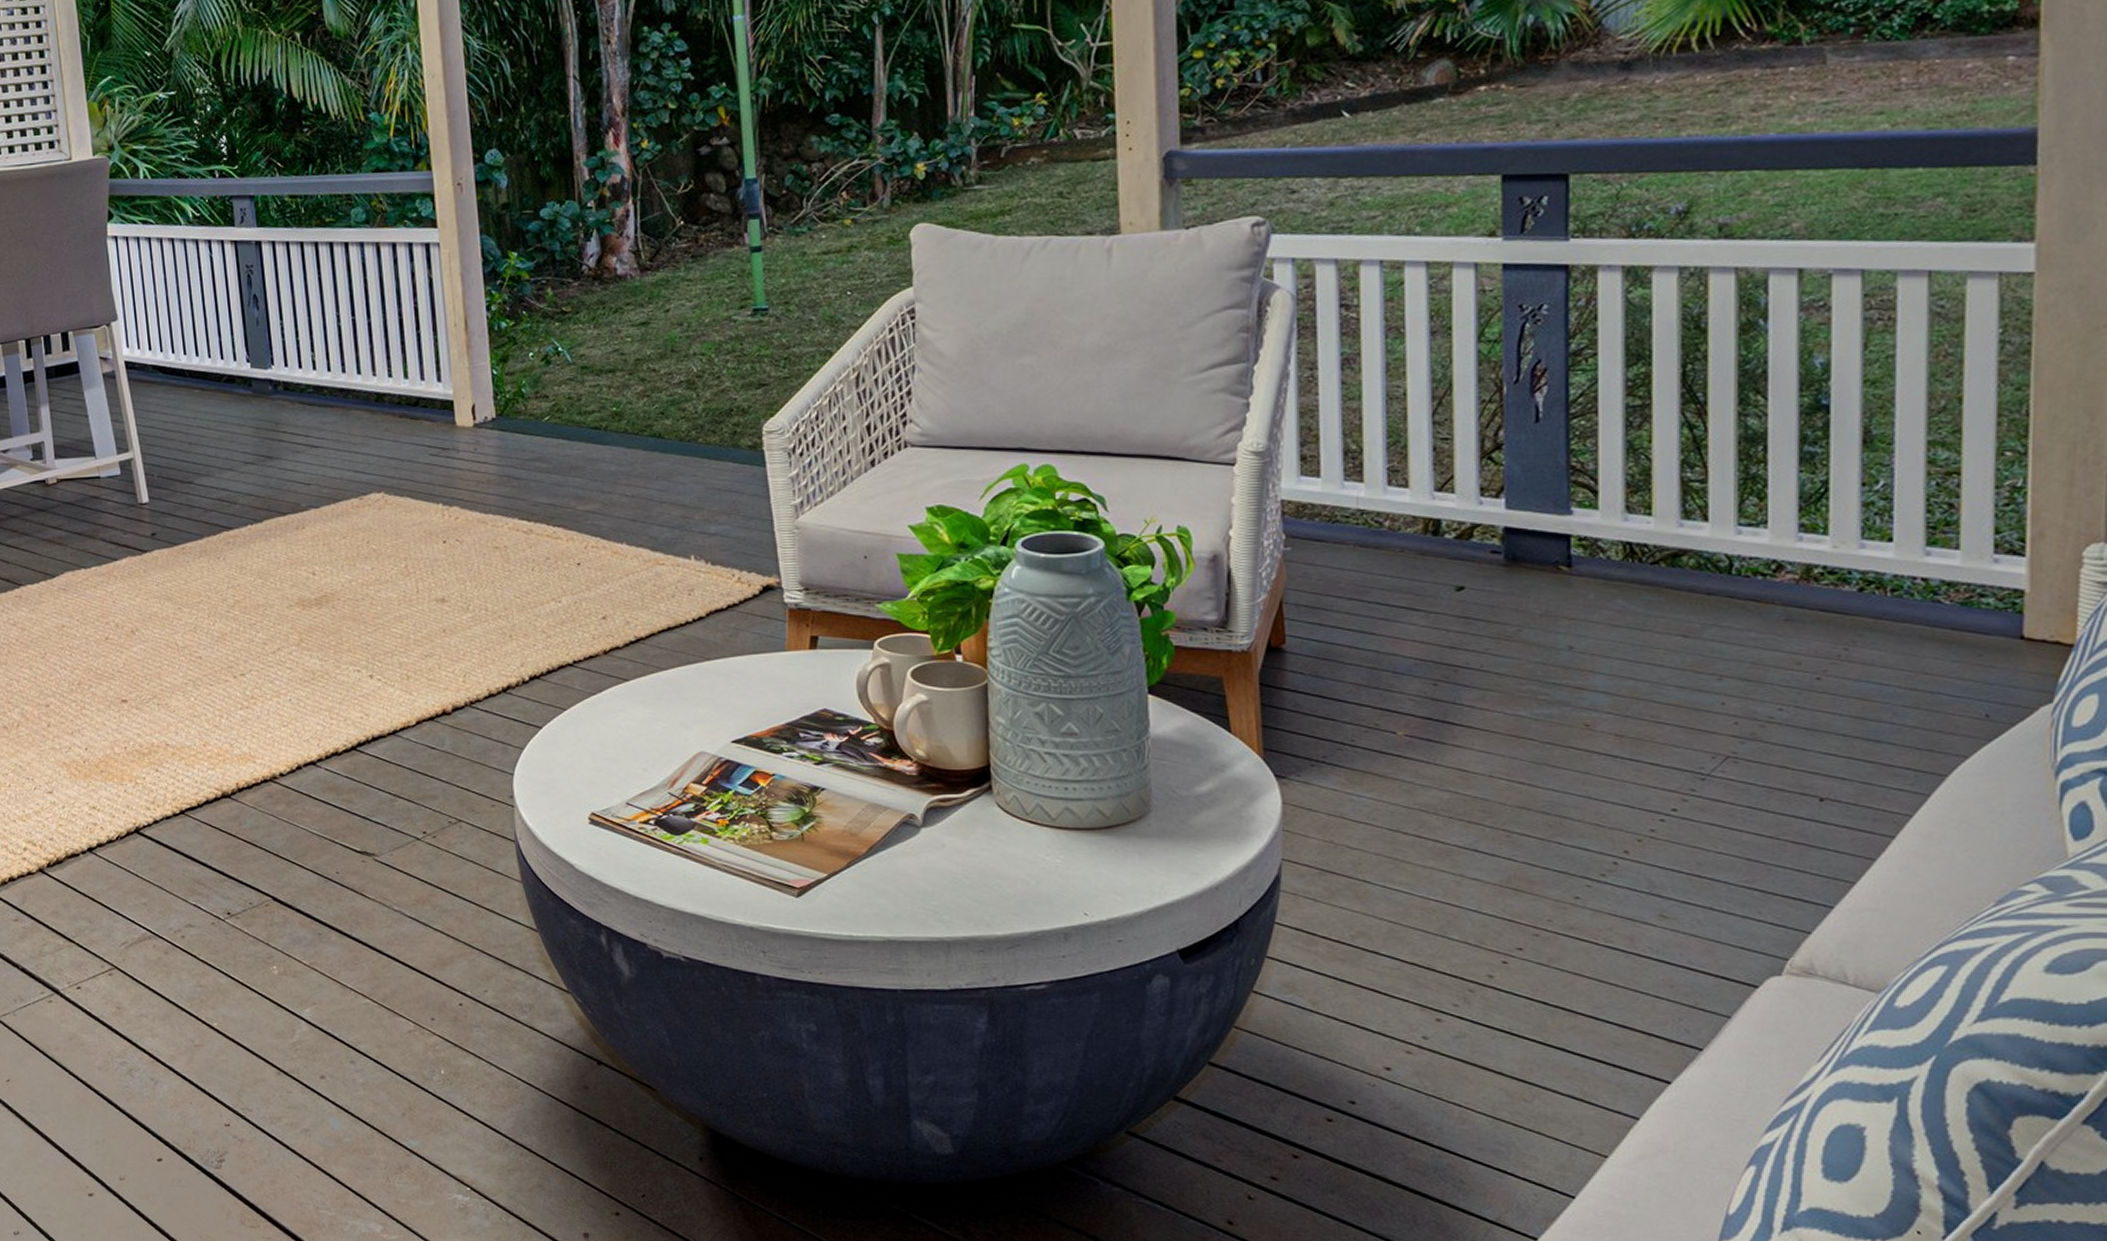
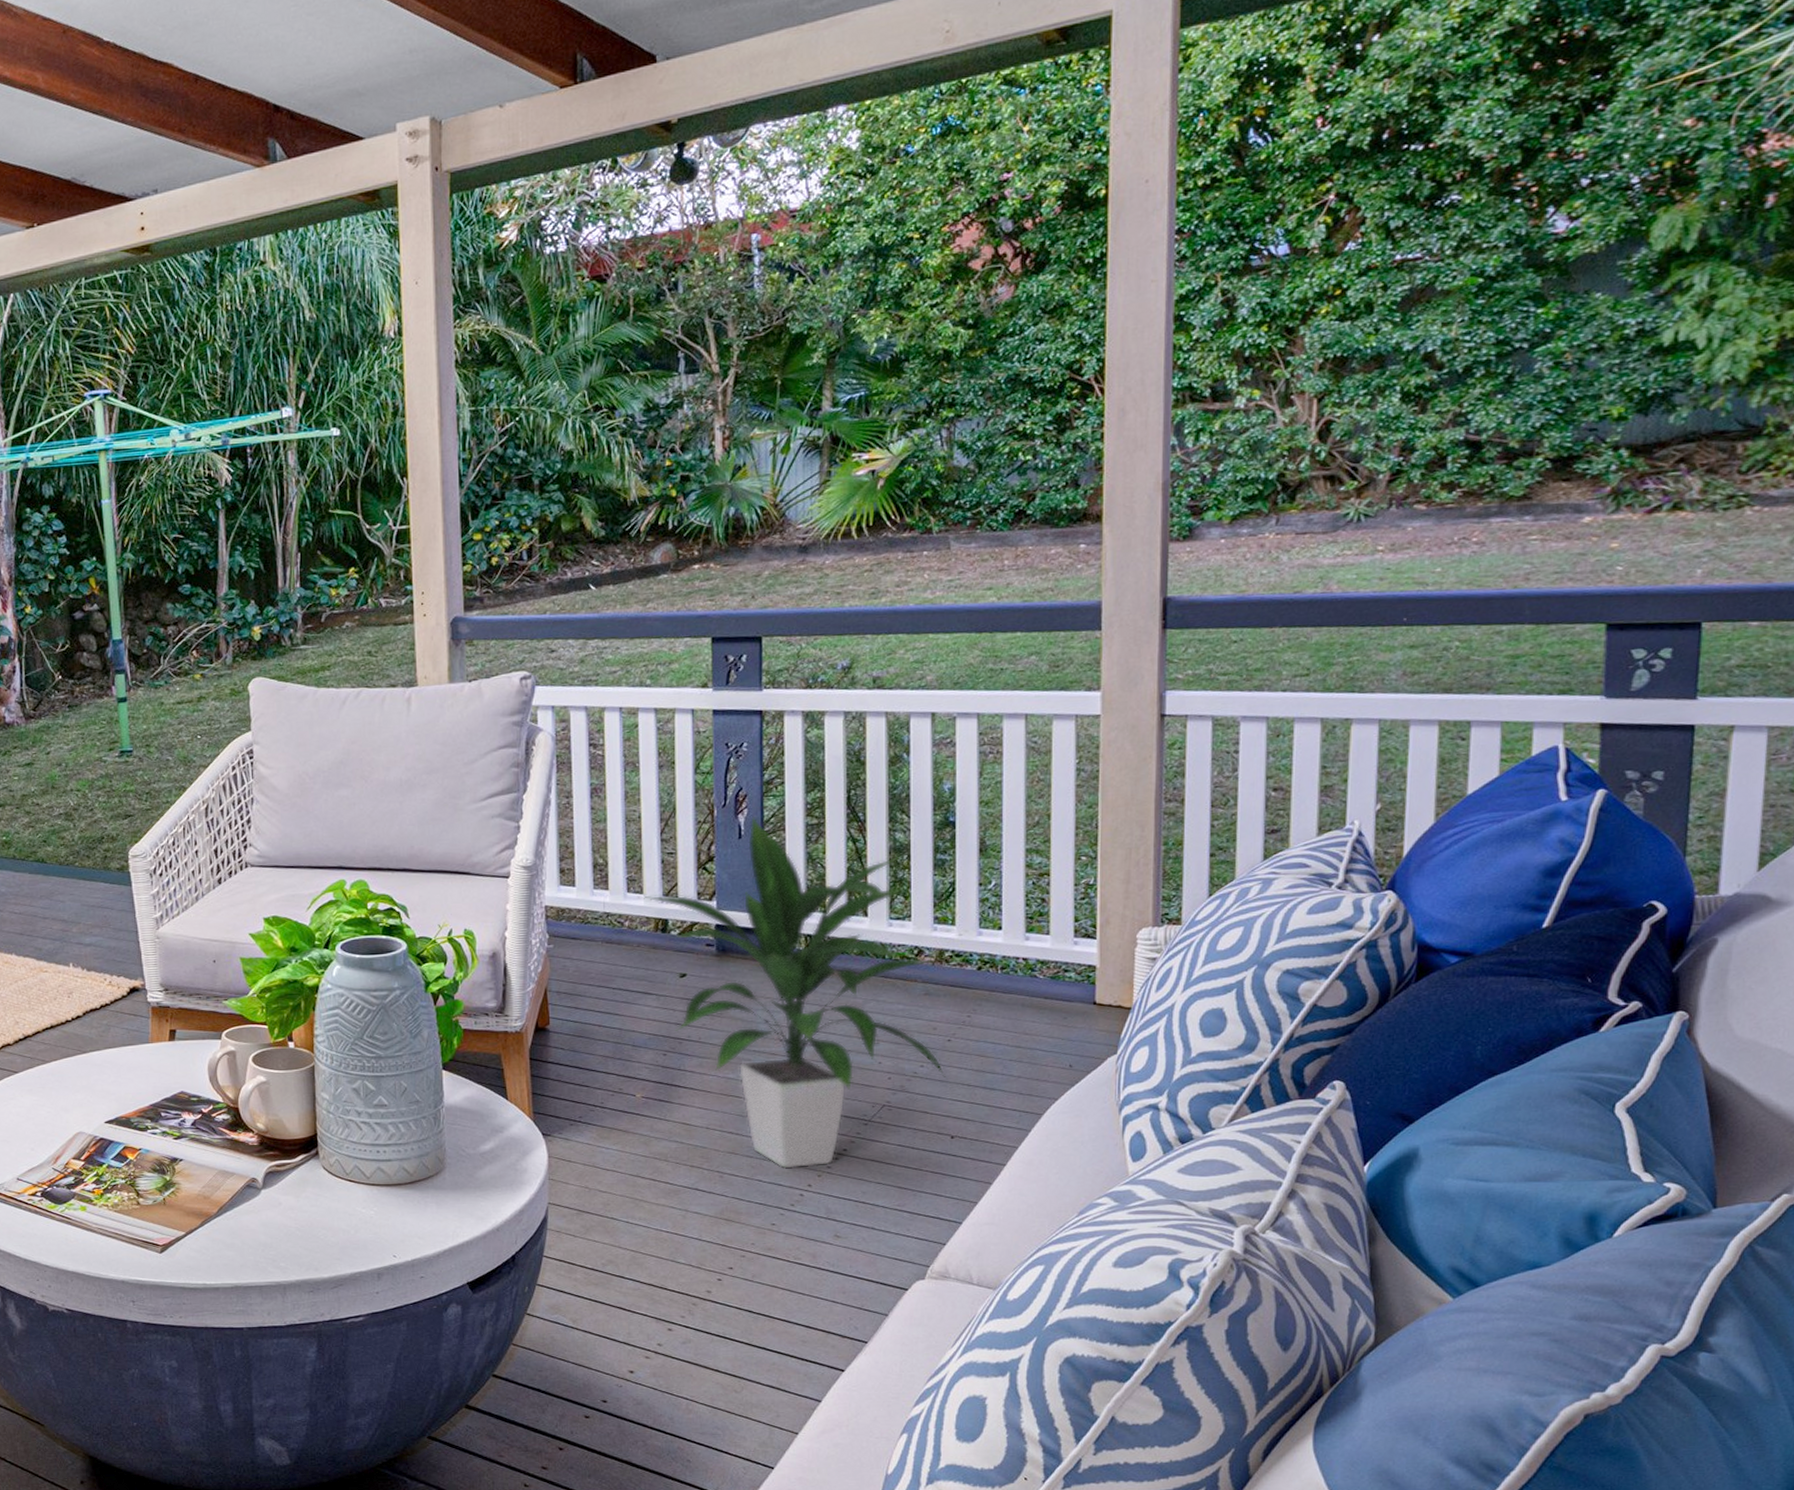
indoor plant: none [1400,394,1816,830] -> present [637,816,948,1169]

